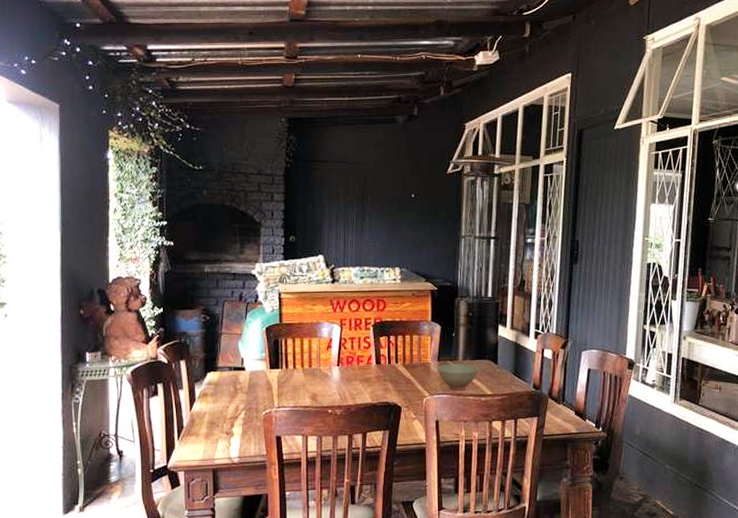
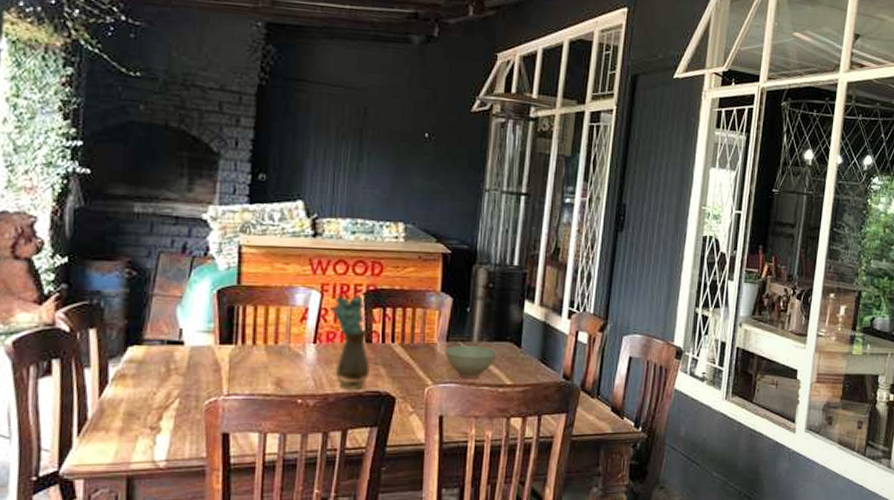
vase: none [349,325,380,402] -> present [331,291,370,391]

